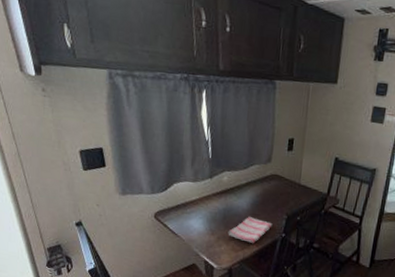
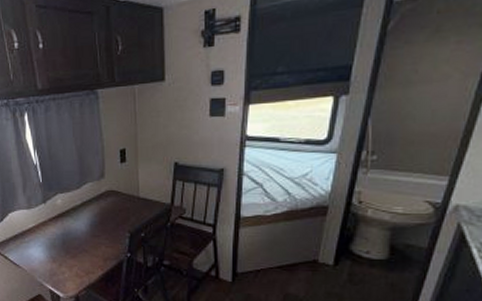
dish towel: present [228,217,273,243] -> none [69,239,115,267]

